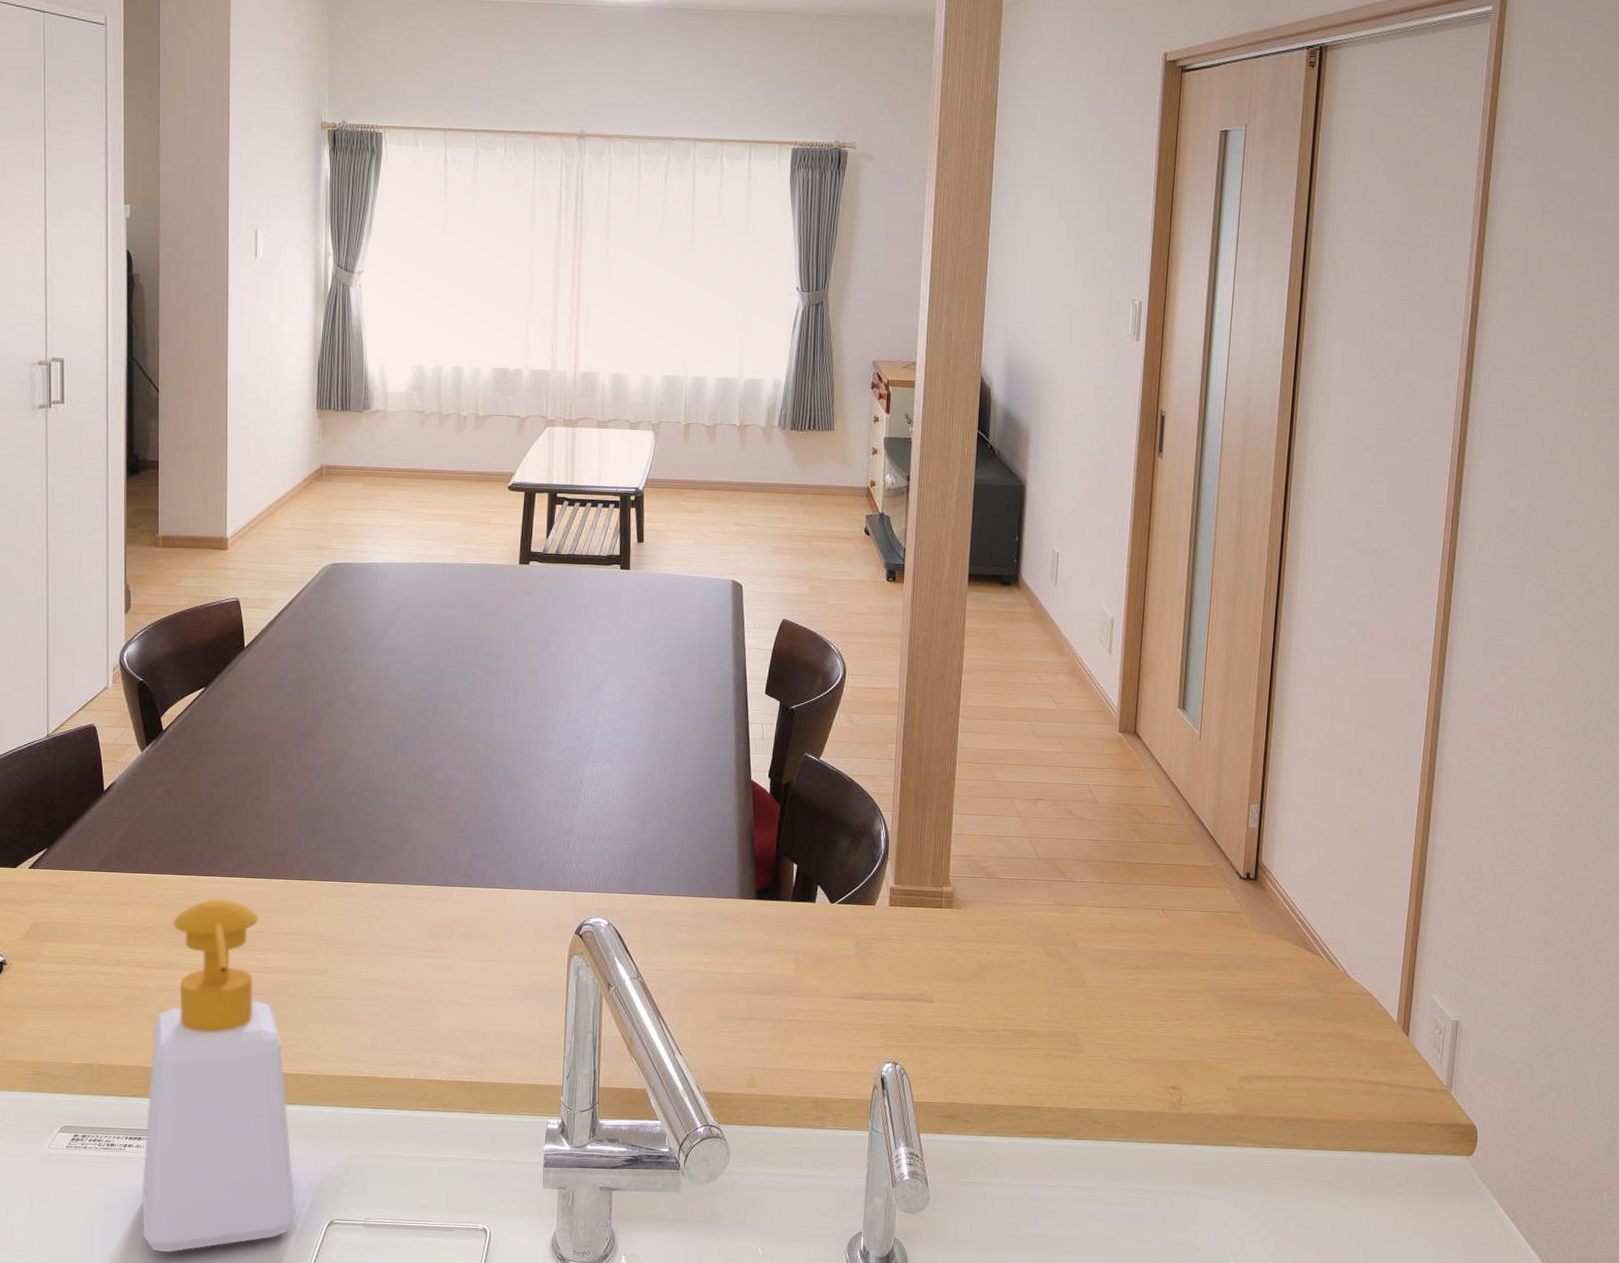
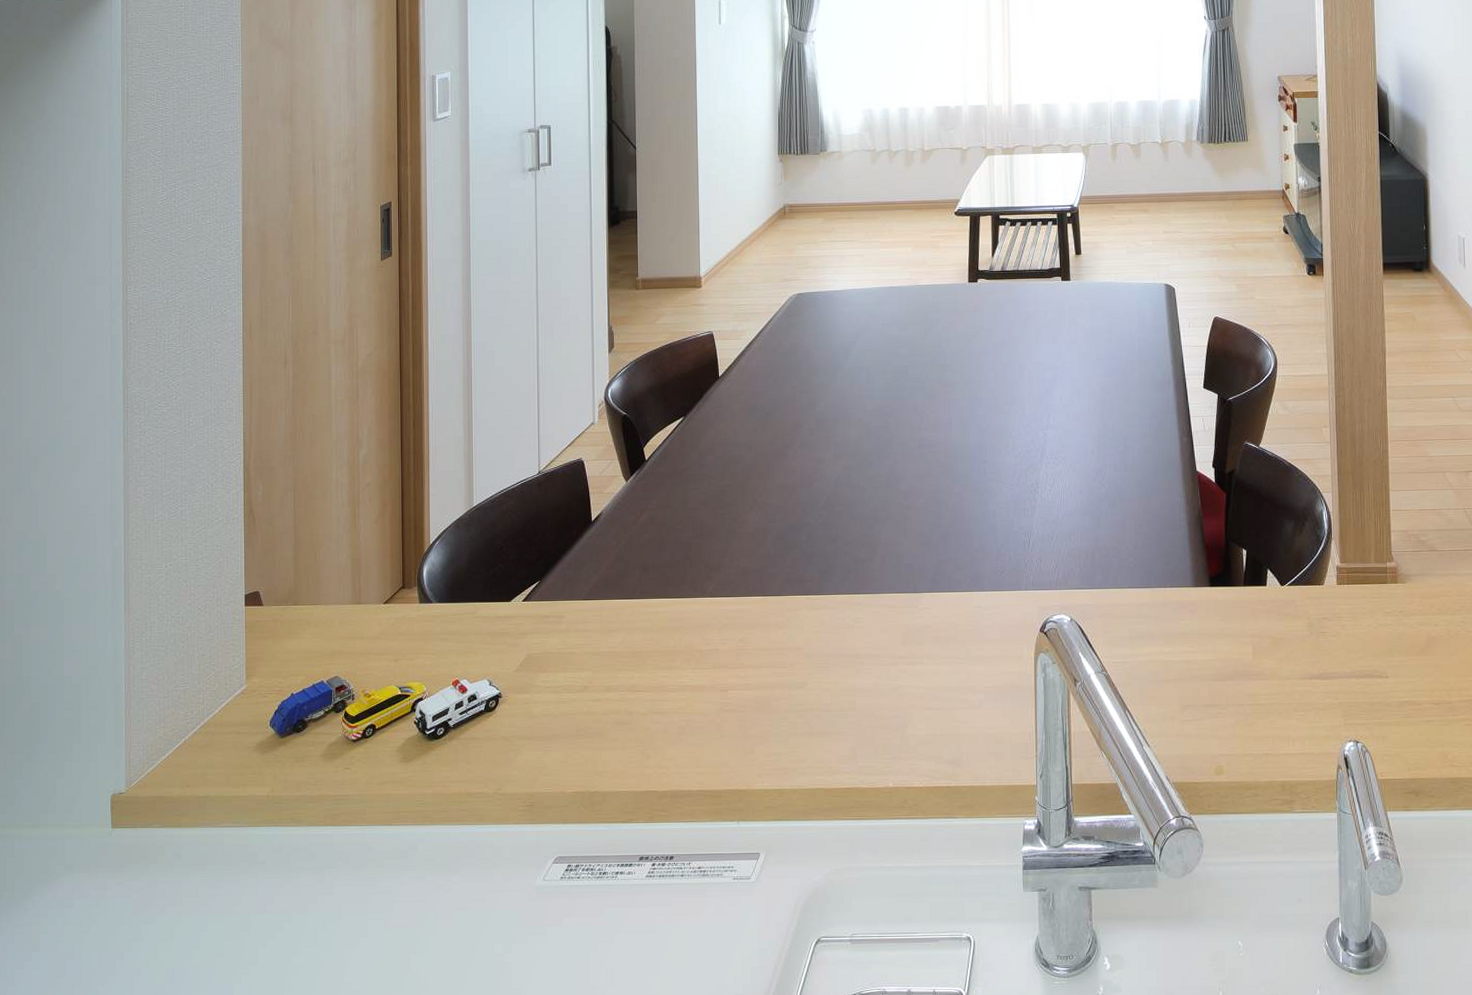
soap bottle: present [141,899,296,1252] -> none [633,619,784,981]

